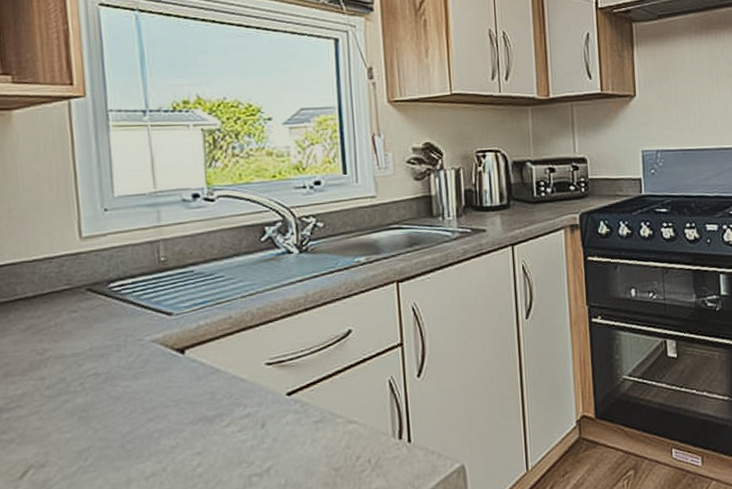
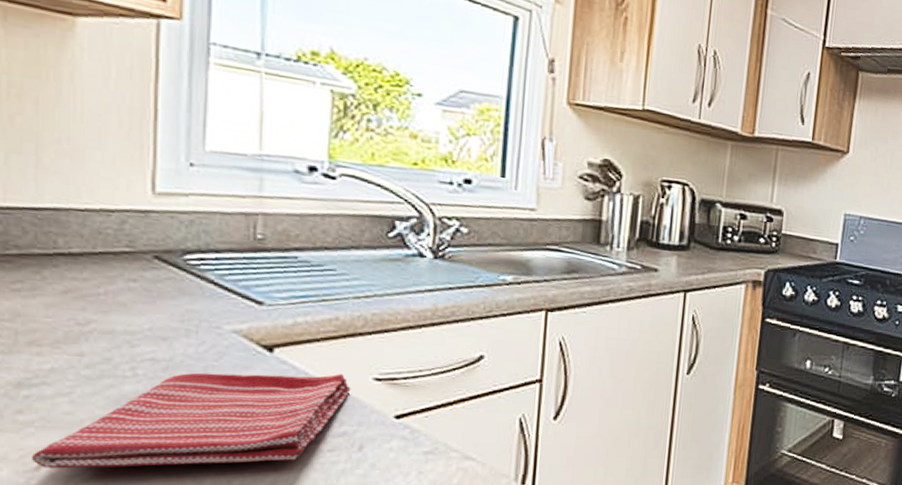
dish towel: none [15,363,249,477] -> present [31,372,351,469]

